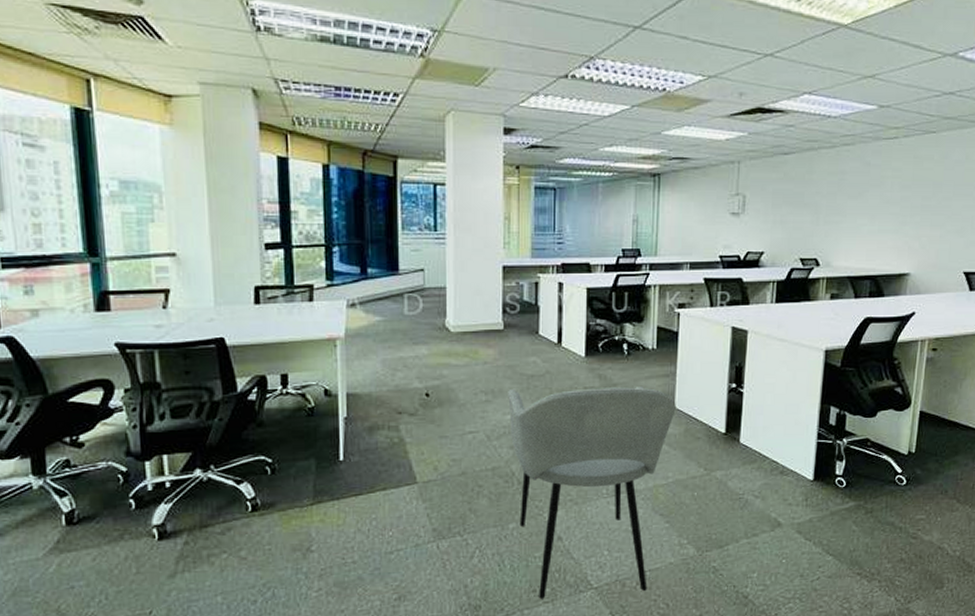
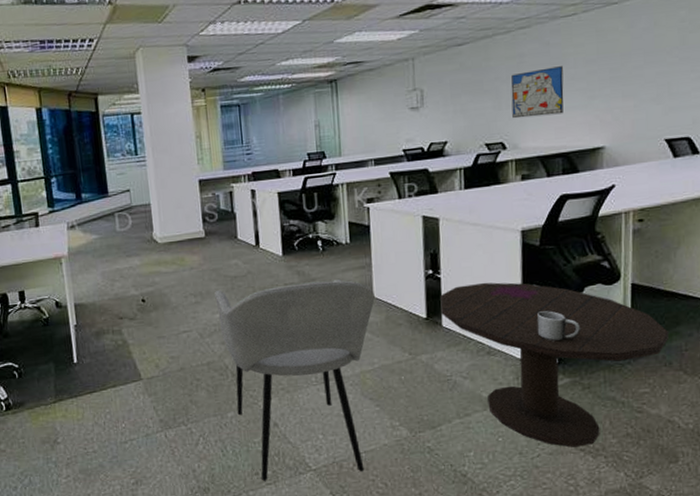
side table: none [739,400,949,571] -> present [440,282,670,447]
wall art: none [828,188,880,236] -> present [511,66,564,119]
mug: none [829,433,871,465] -> present [537,311,581,342]

